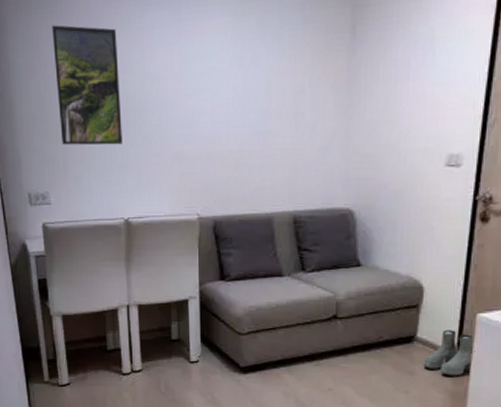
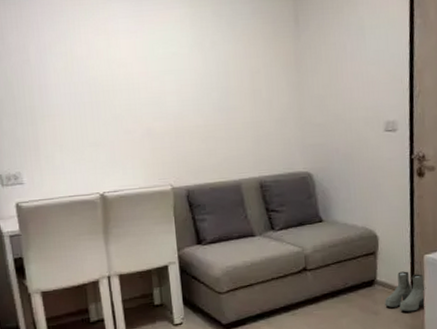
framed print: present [52,25,123,145] -> none [16,15,93,127]

